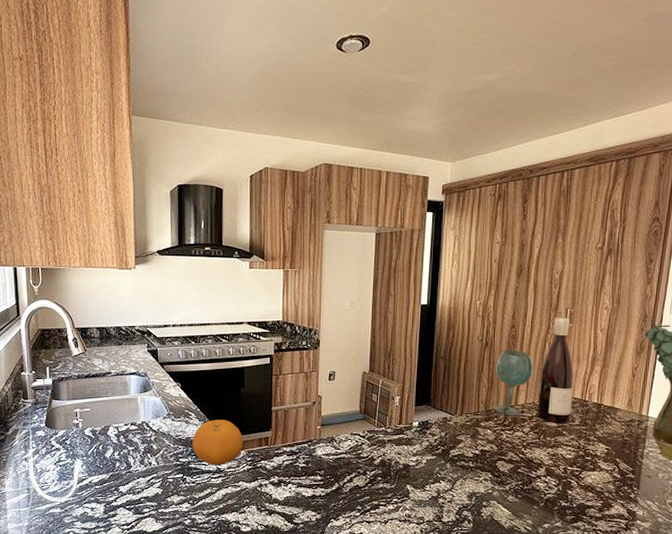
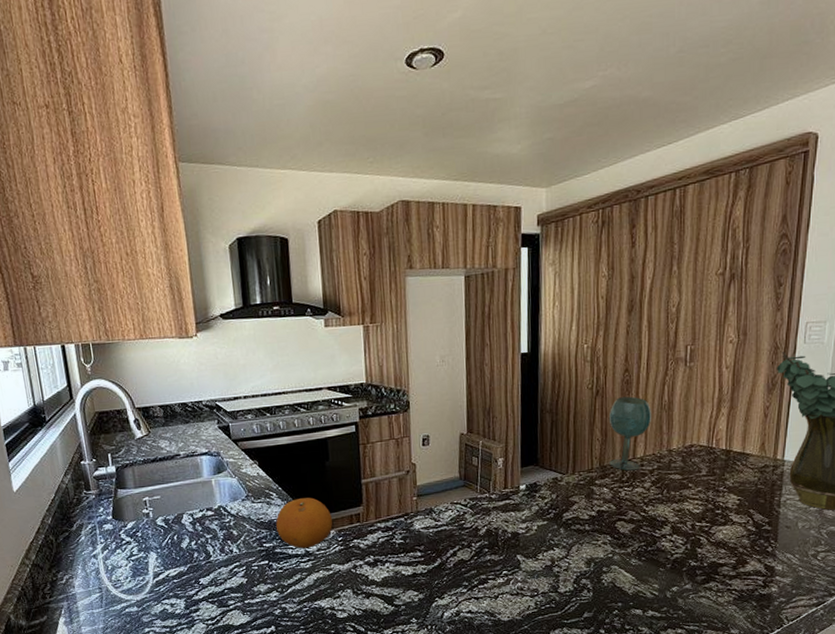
bottle: present [537,317,574,423] -> none [658,355,698,475]

